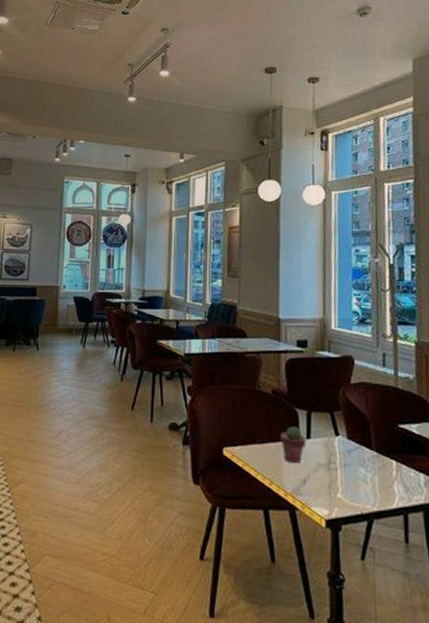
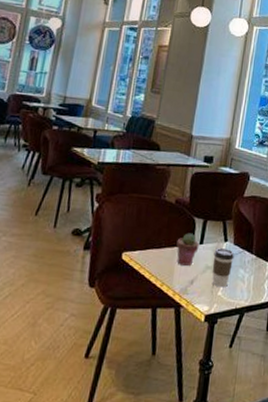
coffee cup: none [325,443,351,489] -> present [212,248,235,288]

